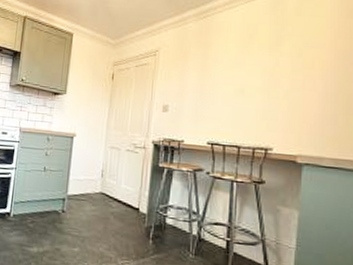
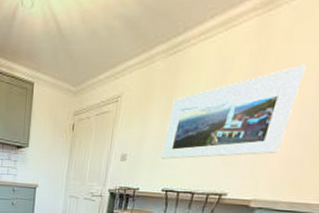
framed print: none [203,34,319,112] -> present [161,64,306,159]

